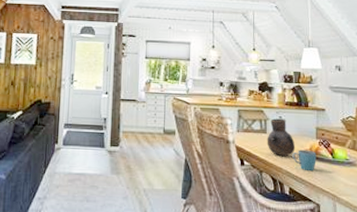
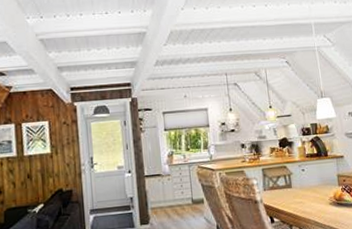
vase: present [267,118,296,156] -> none [292,171,321,208]
mug: present [292,149,316,172] -> none [318,197,341,218]

